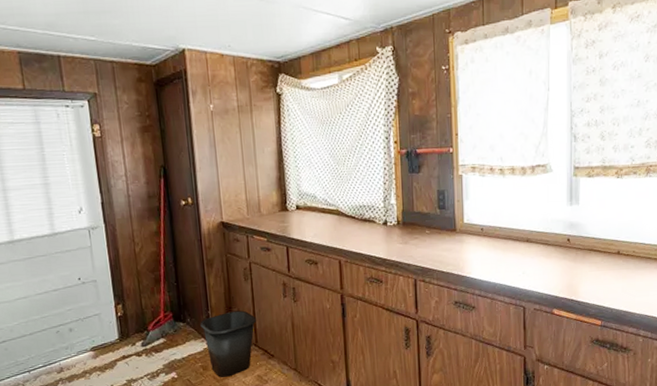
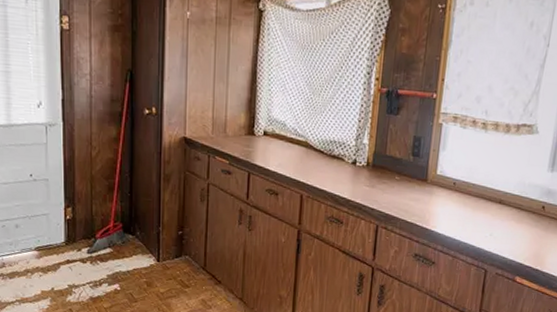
waste bin: present [200,310,257,377] -> none [150,231,208,297]

